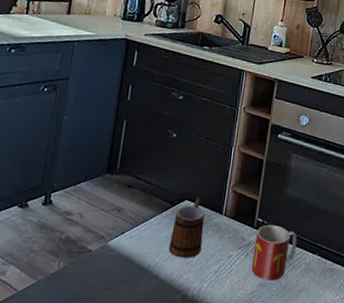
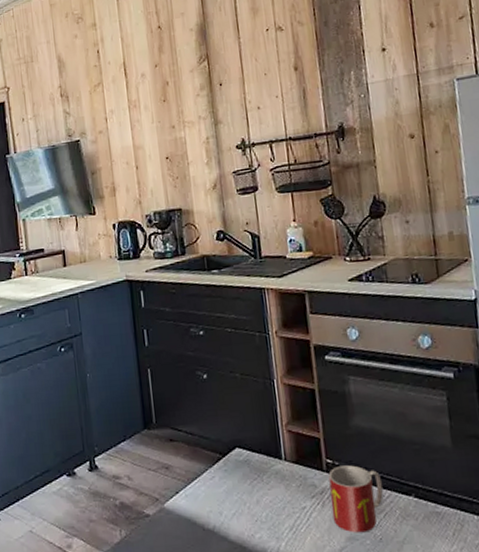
mug: present [168,197,205,258] -> none [228,442,269,515]

